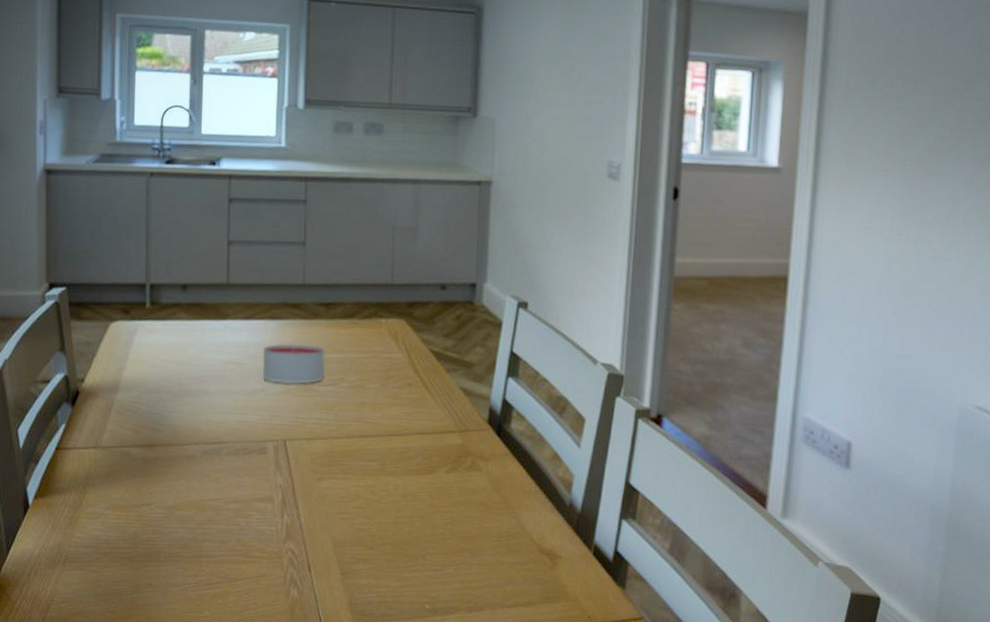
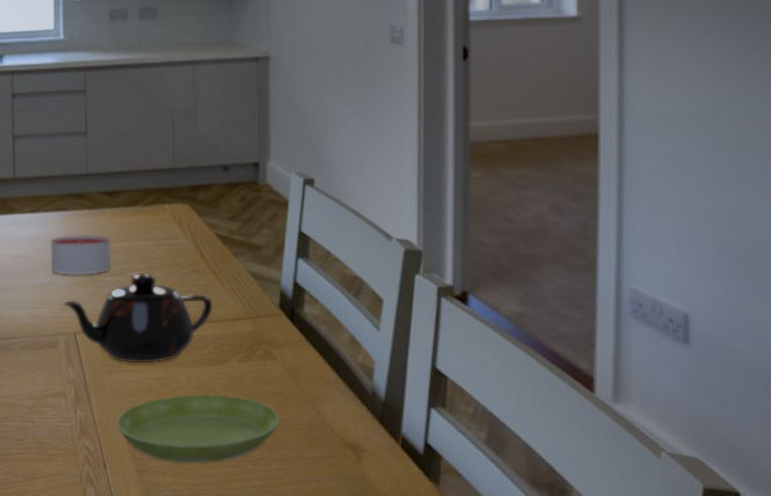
teapot: none [272,383,424,472] -> present [62,272,213,364]
saucer: none [323,501,482,568] -> present [116,393,280,464]

